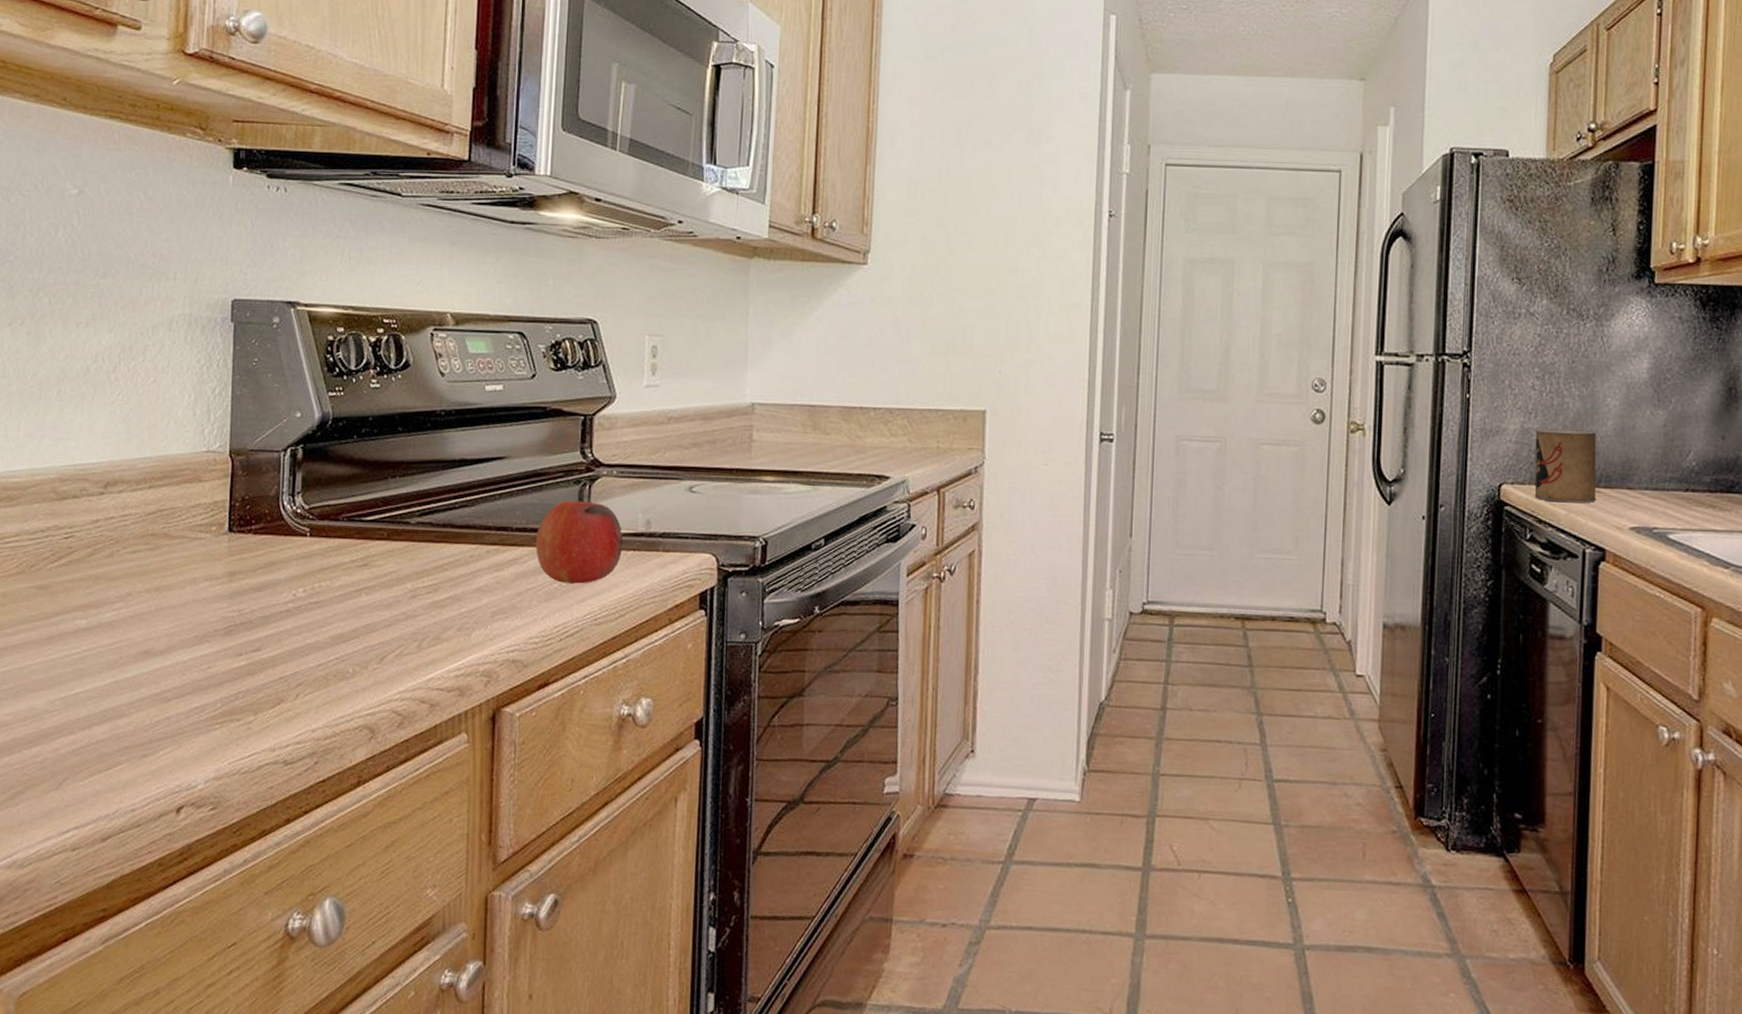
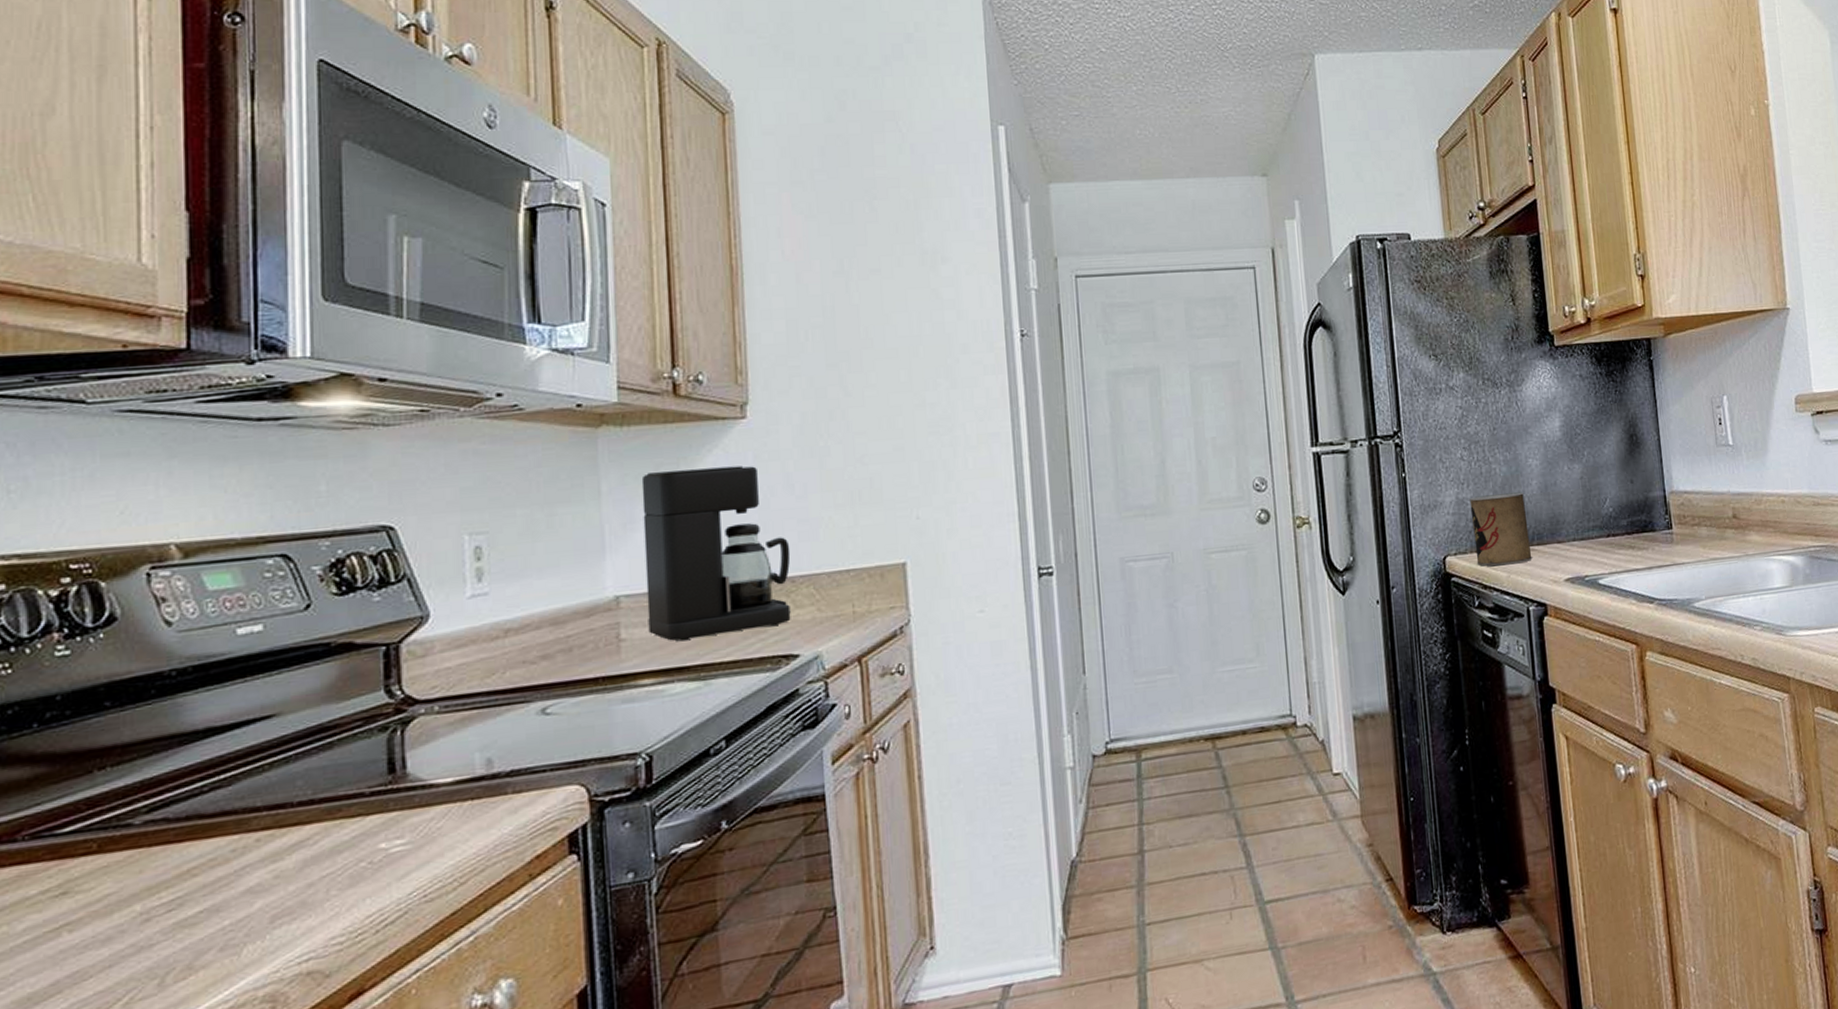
fruit: present [535,500,624,584] -> none [328,749,457,860]
coffee maker: none [774,302,892,450] -> present [641,466,791,641]

